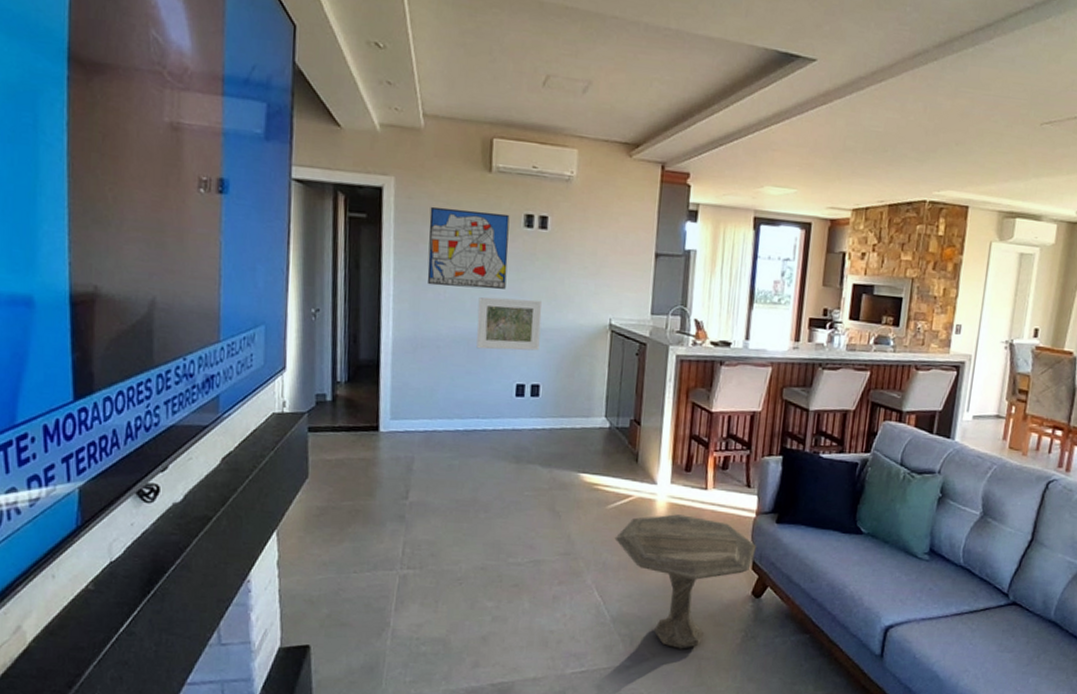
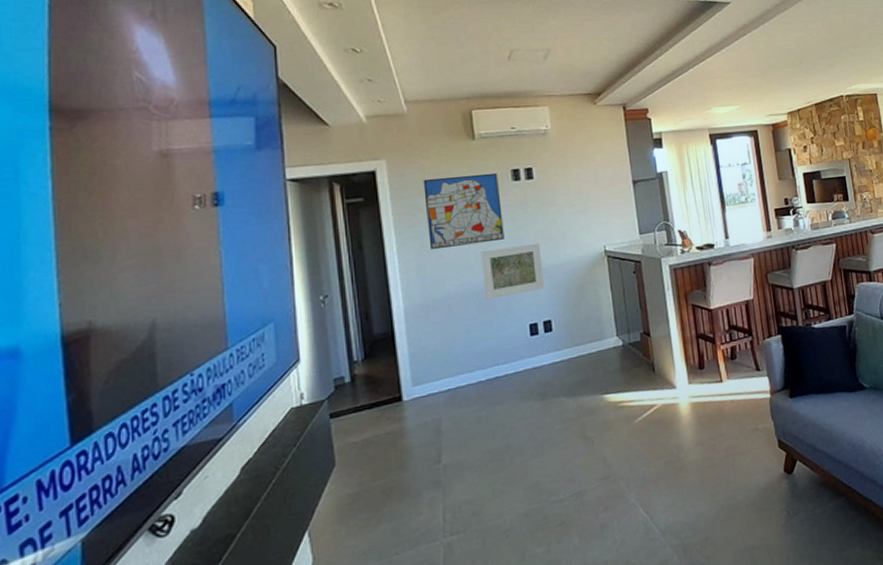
side table: present [614,514,757,649] -> none [648,409,779,546]

